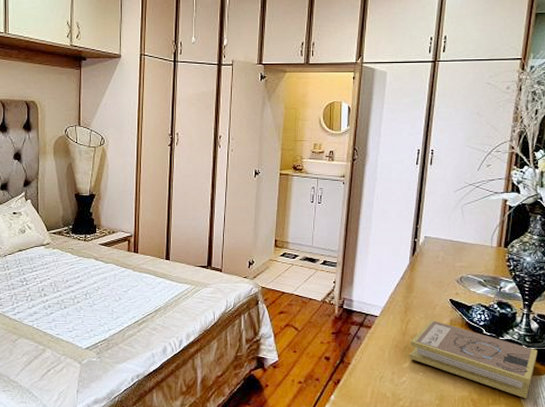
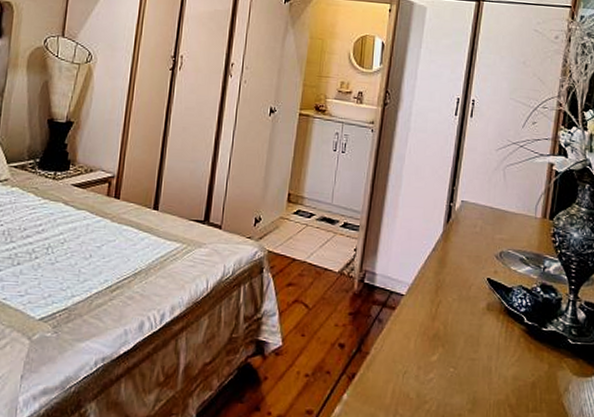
book: present [409,319,538,399] -> none [438,302,584,406]

